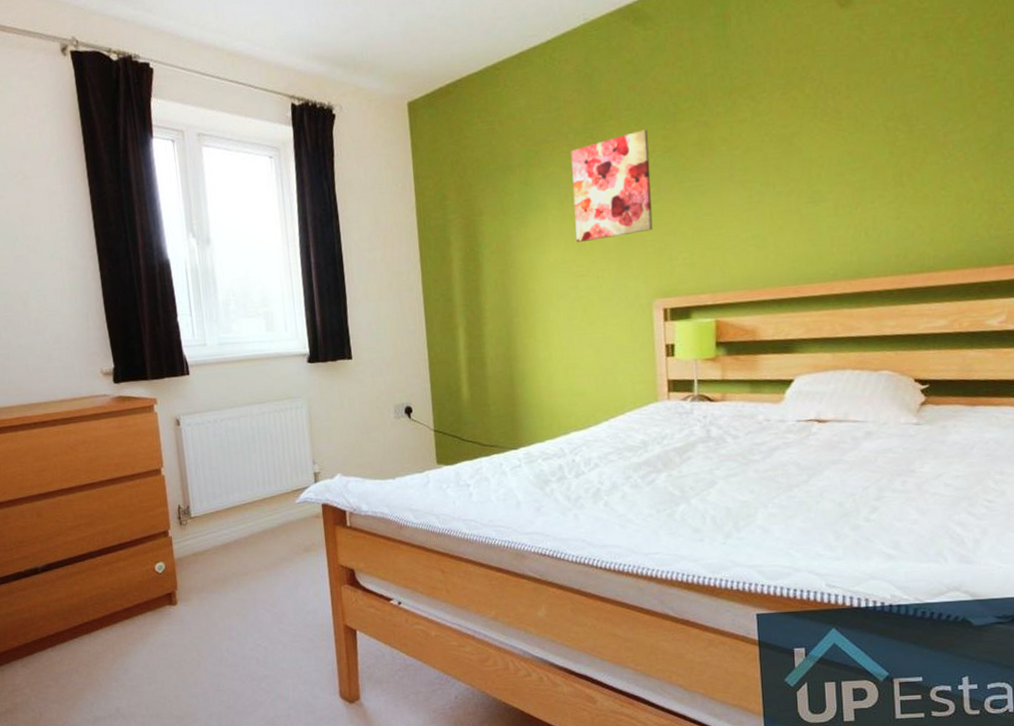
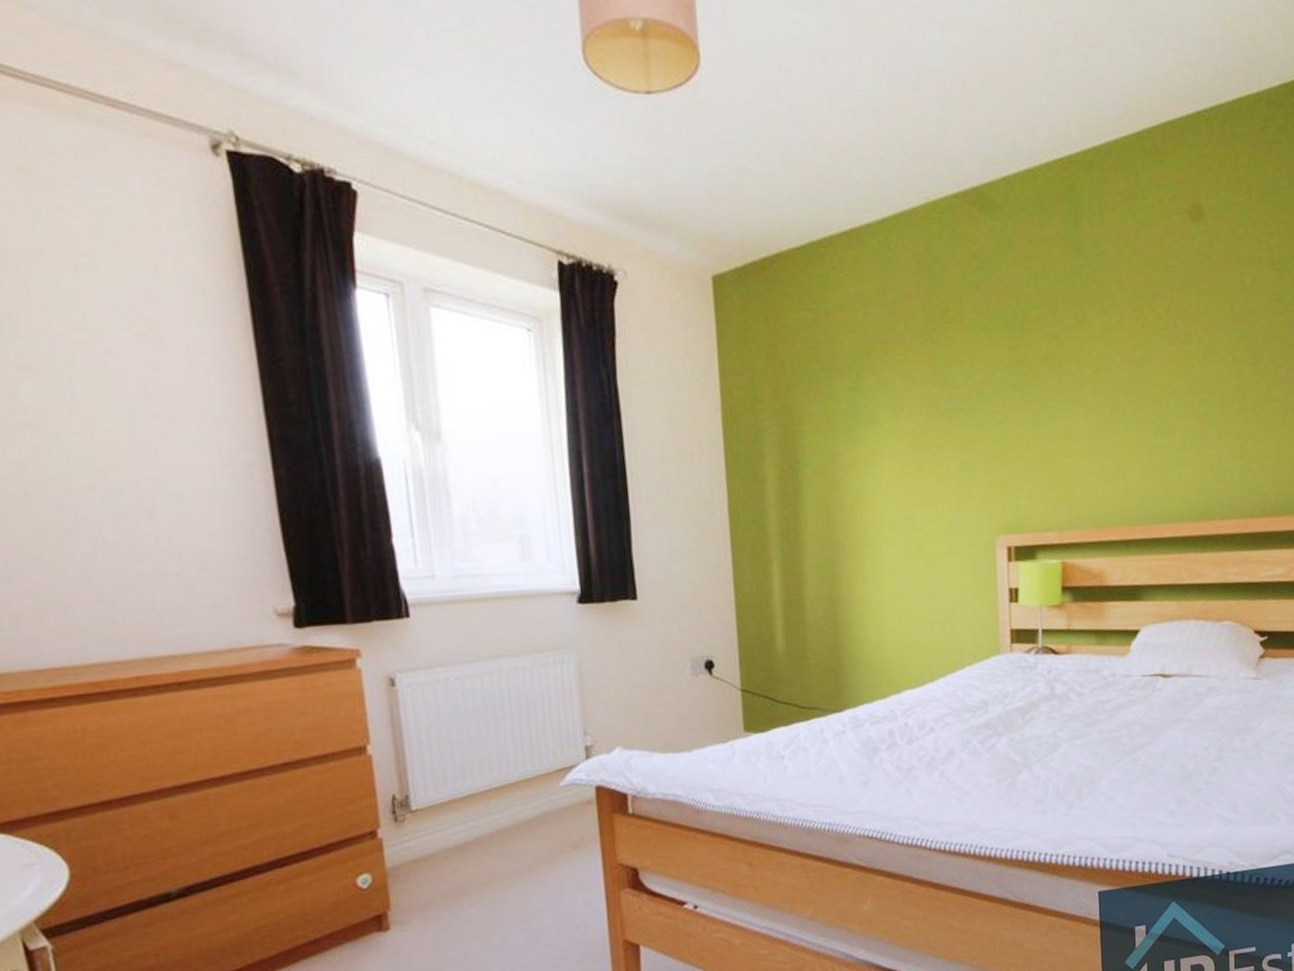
wall art: present [571,129,653,242] -> none [908,336,998,464]

